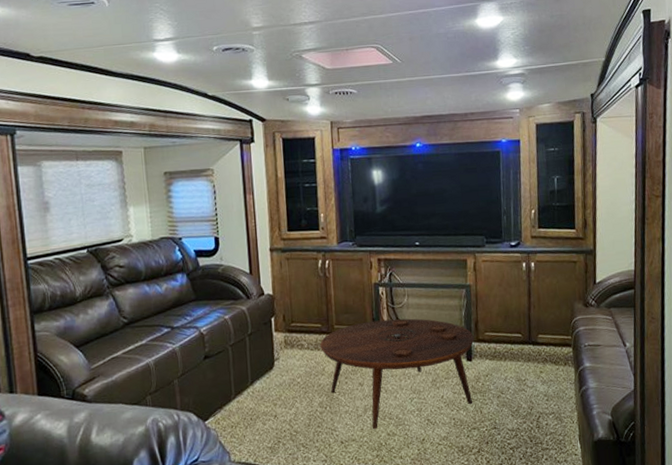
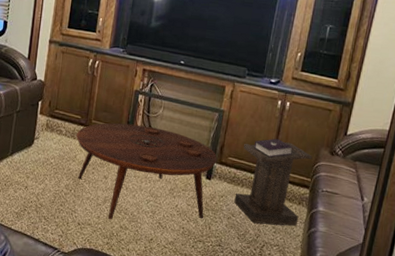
lectern: none [498,302,568,395] -> present [234,138,313,227]

